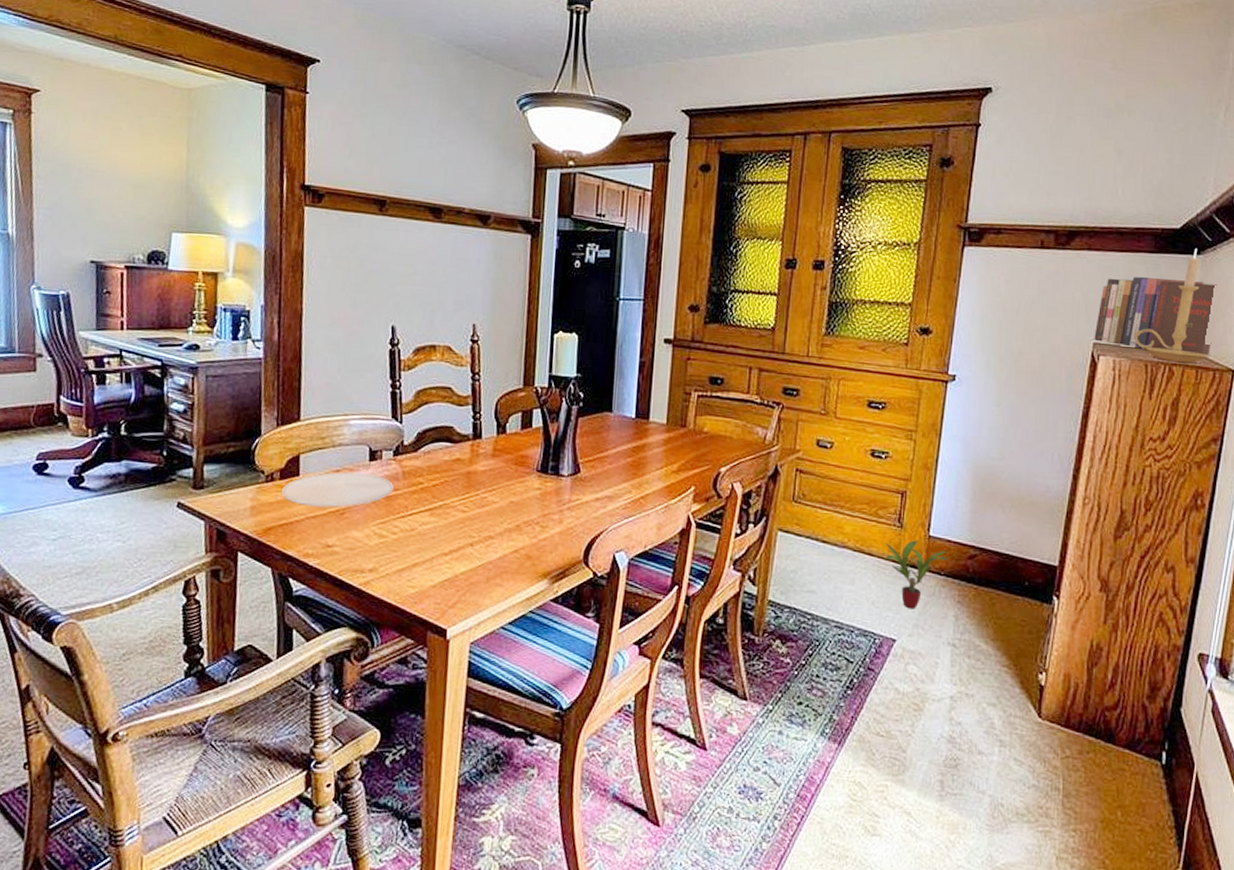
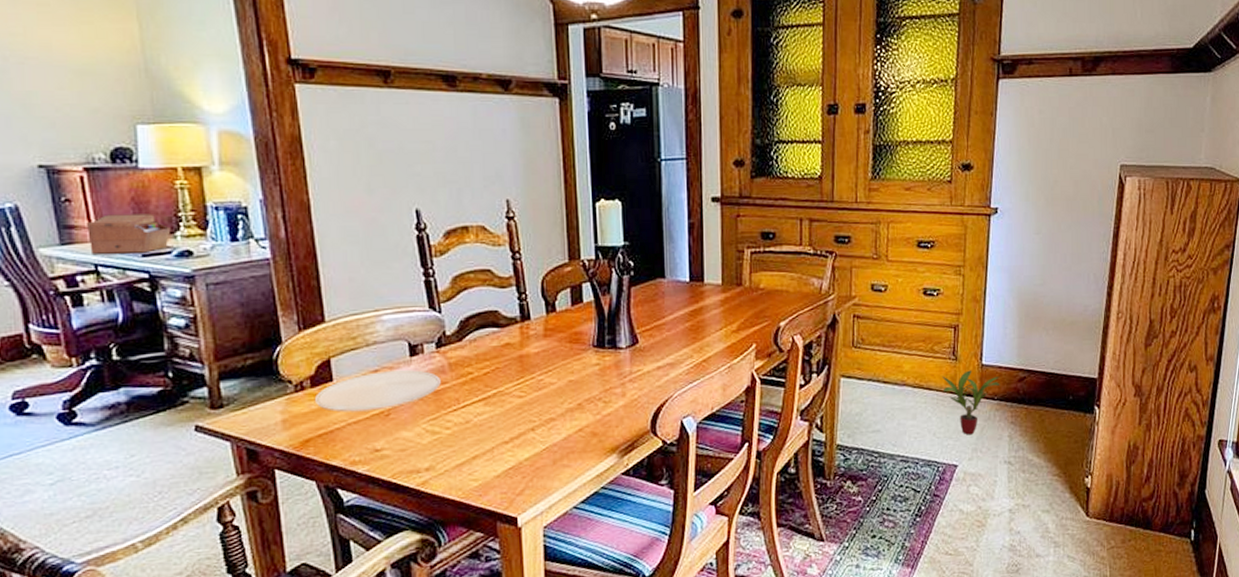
sewing box: none [118,307,186,343] -> present [87,214,171,254]
books: present [1094,276,1217,355] -> none [1121,97,1227,168]
candle holder: present [1132,249,1208,364] -> none [1154,67,1220,177]

